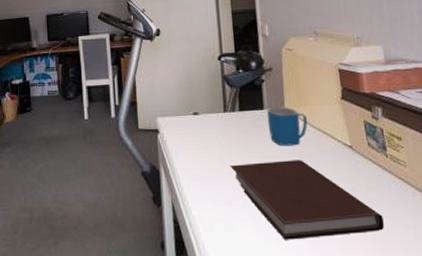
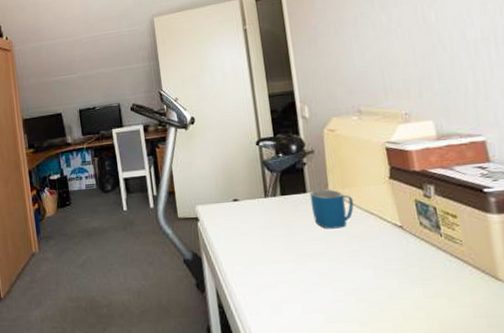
notebook: present [230,160,384,240] -> none [273,242,440,322]

